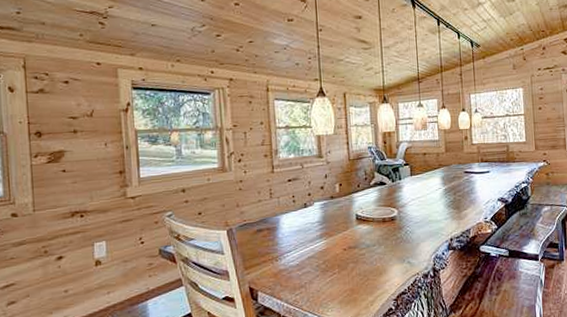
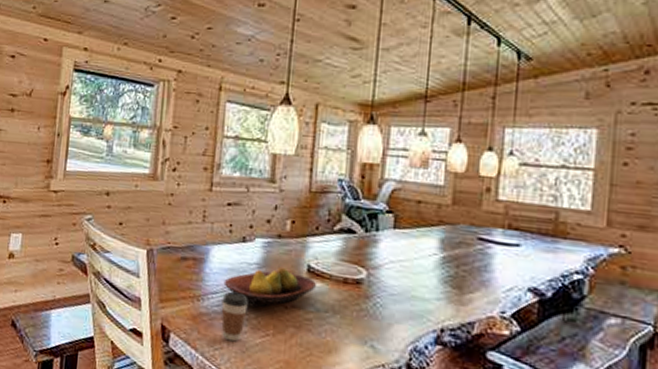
fruit bowl: none [294,220,365,256] -> present [223,267,317,308]
coffee cup: none [295,246,317,286] -> present [221,291,248,342]

